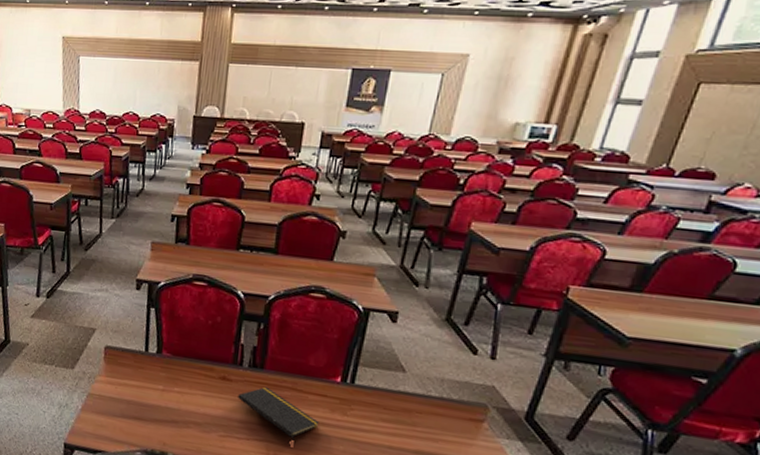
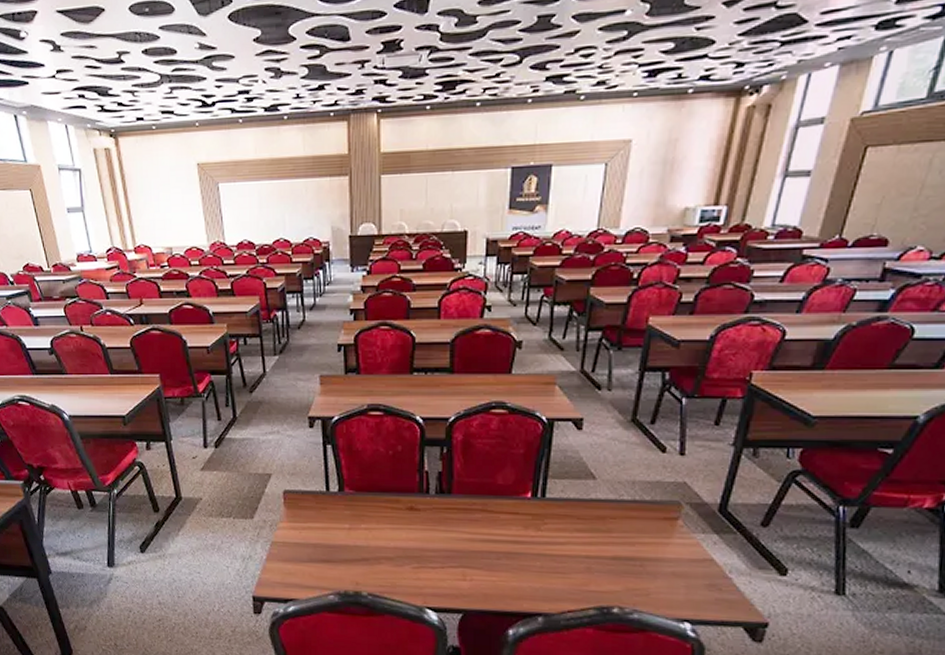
notepad: present [238,386,319,441] -> none [428,512,514,563]

